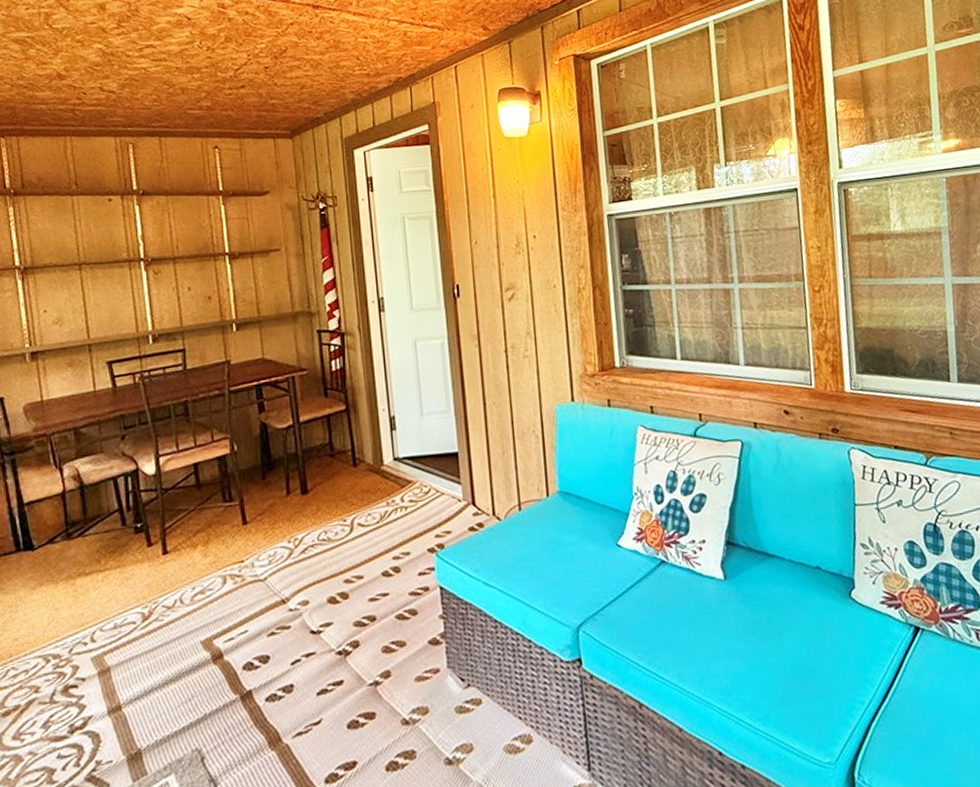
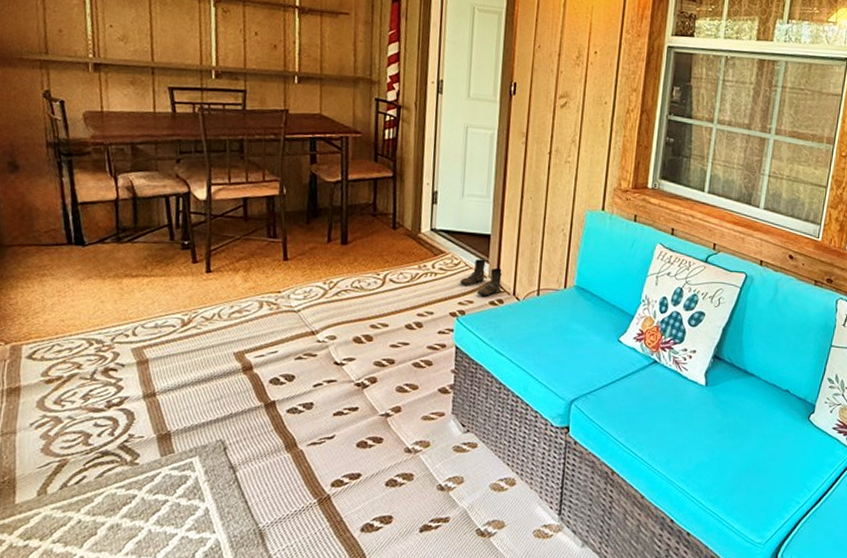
boots: none [433,481,479,523] -> present [460,259,502,297]

